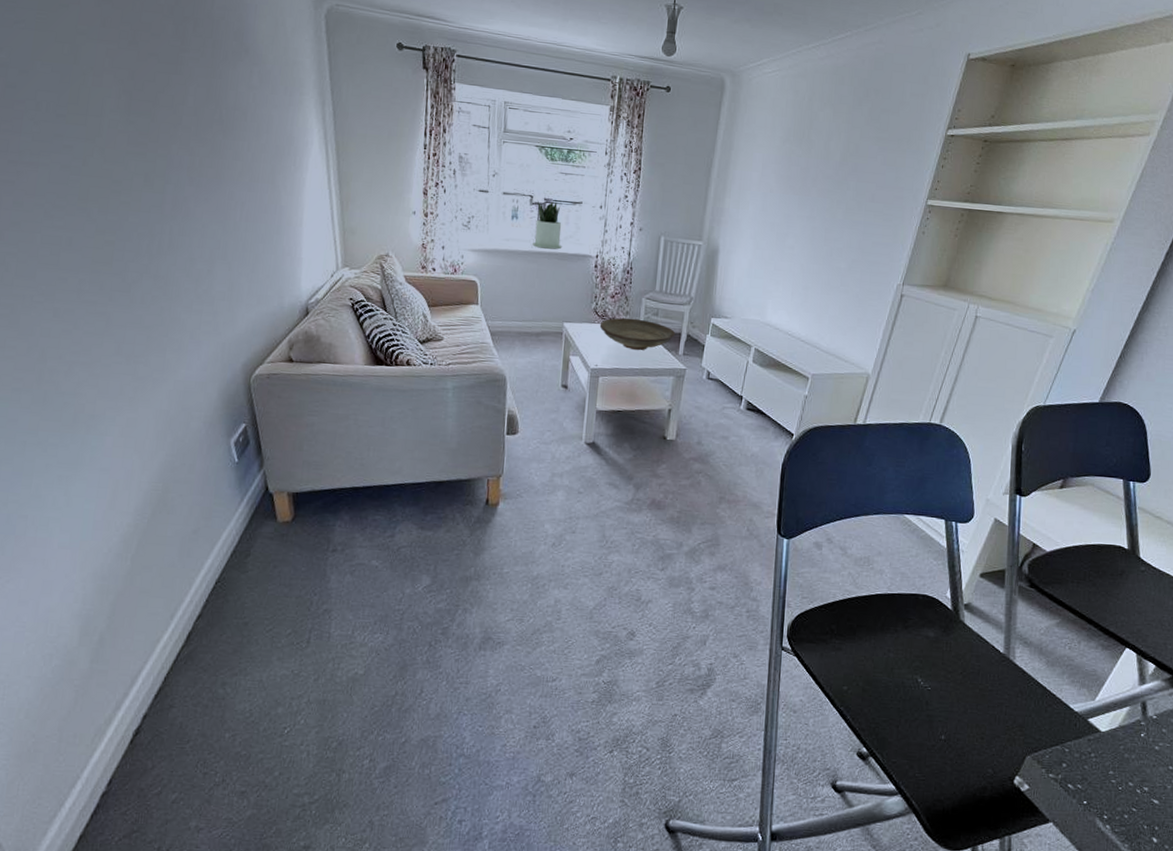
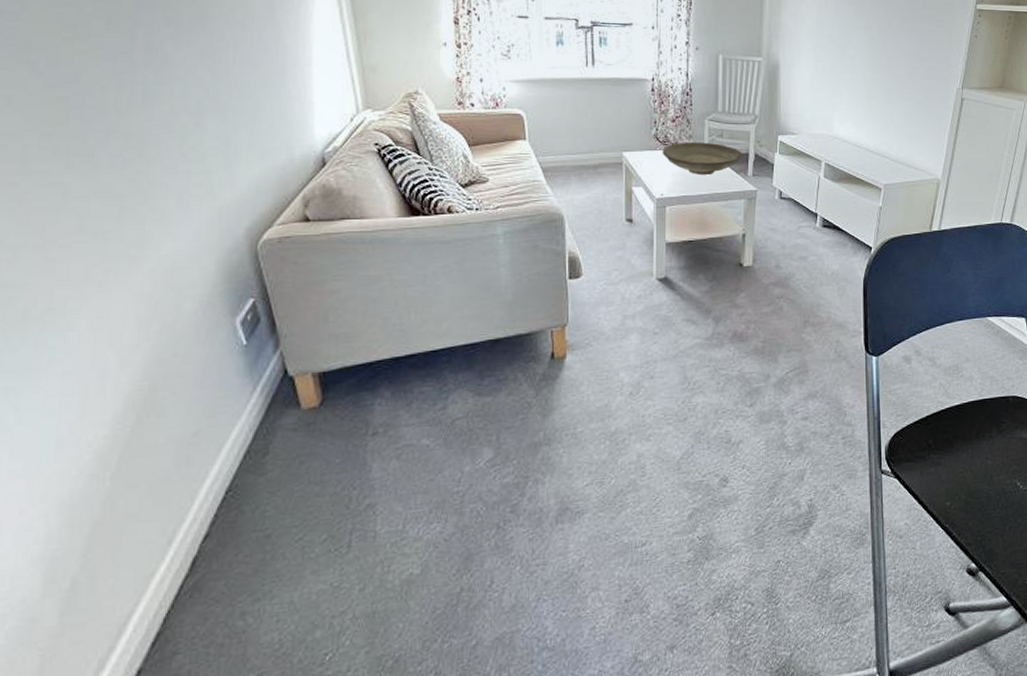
planter: present [531,201,563,250] -> none [581,24,615,76]

